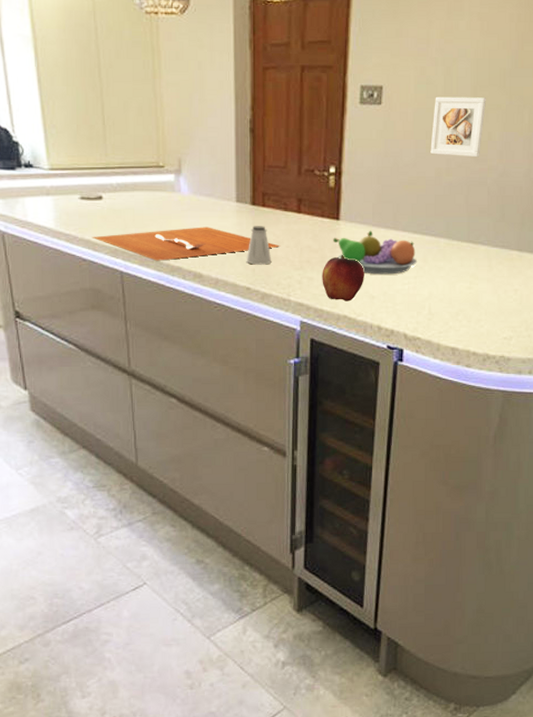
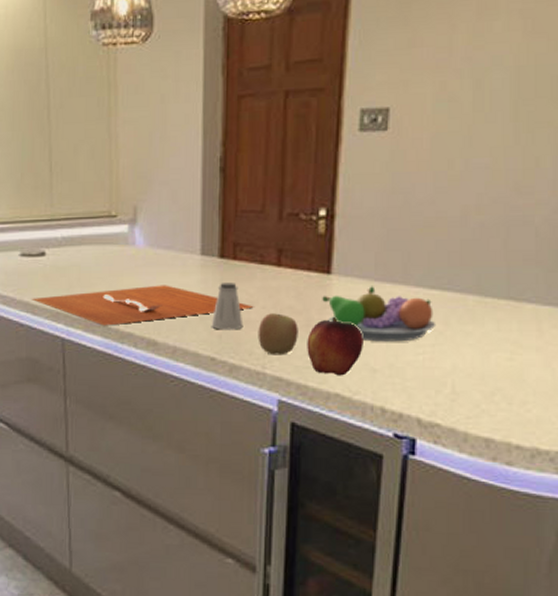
apple: none [283,251,315,286] -> present [258,313,298,356]
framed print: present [430,96,486,158] -> none [454,113,532,190]

